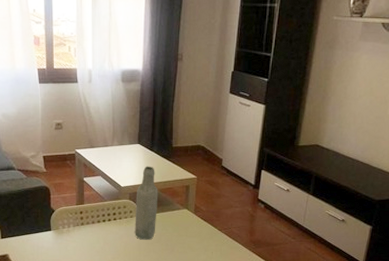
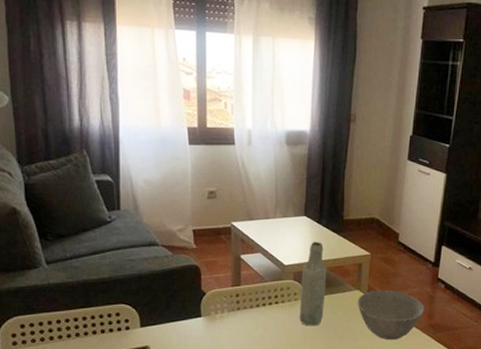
bowl: none [185,209,246,254] -> present [357,289,425,341]

